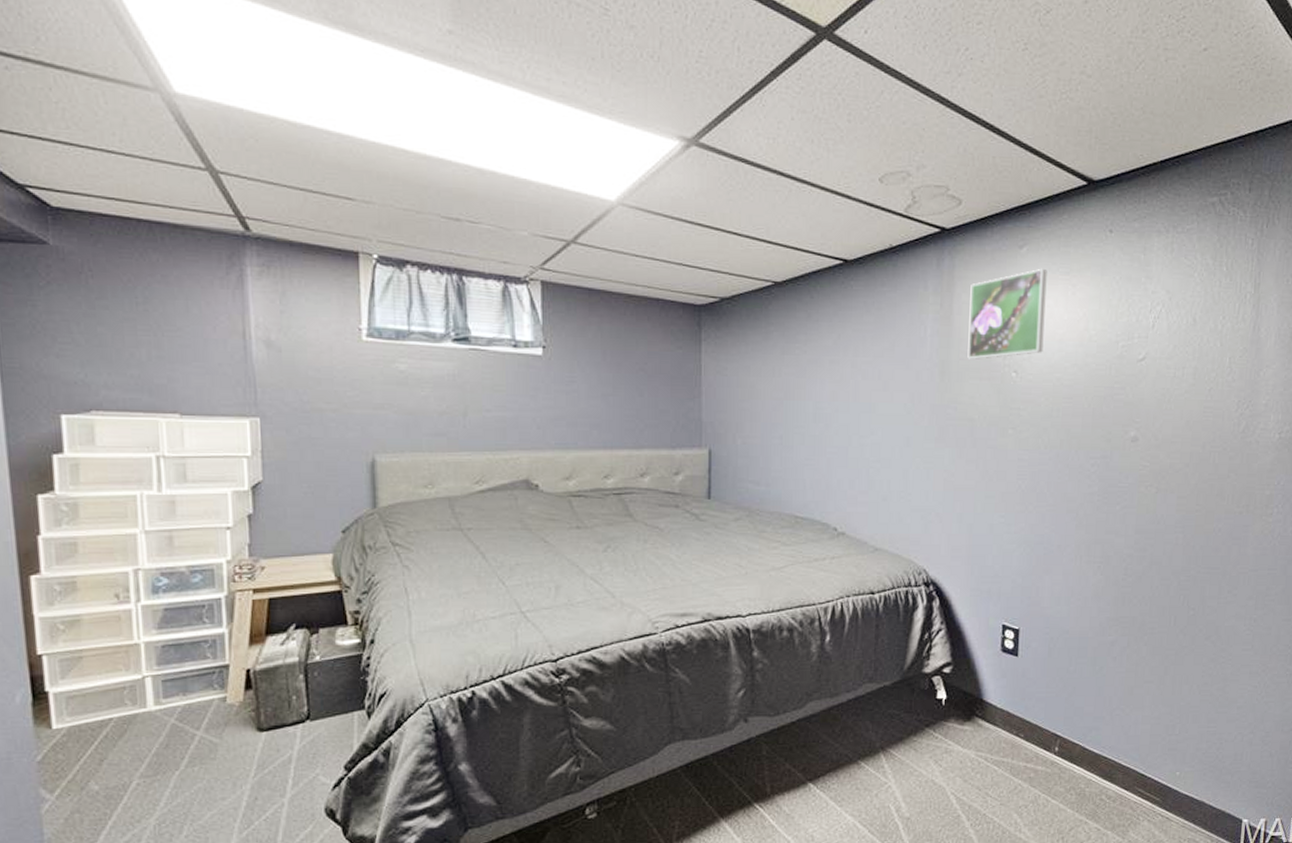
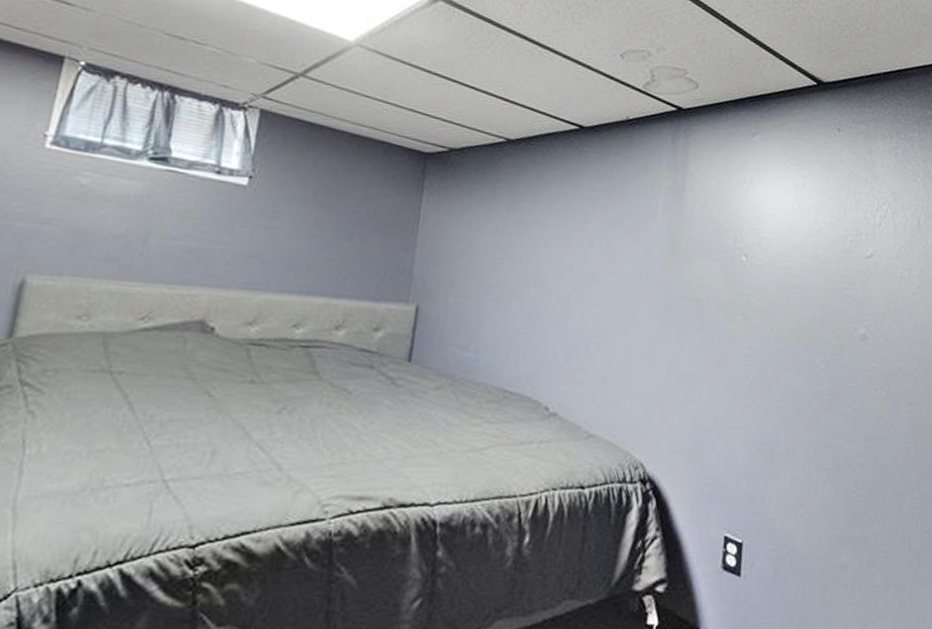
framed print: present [967,268,1047,359] -> none [698,156,779,240]

